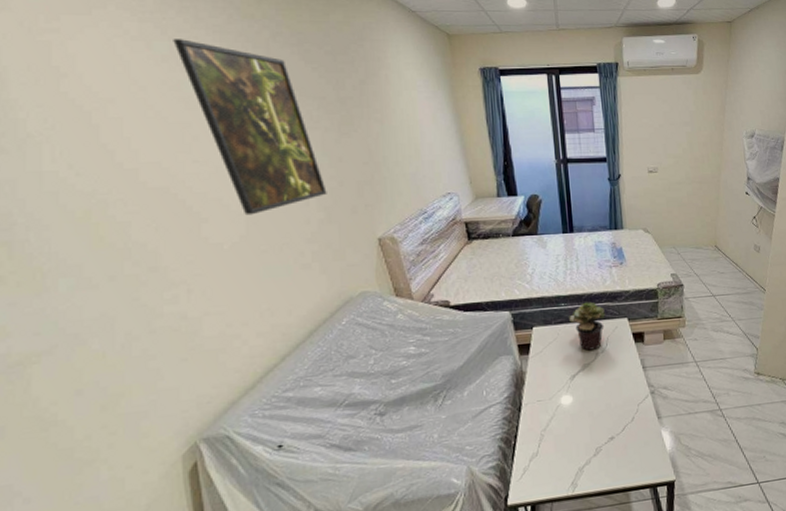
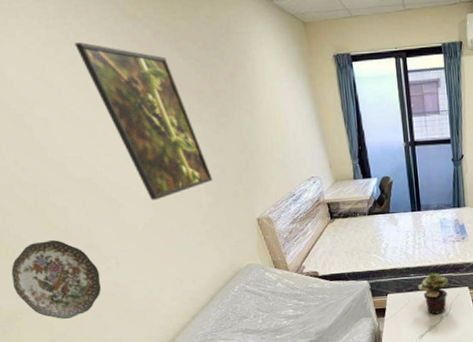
decorative plate: none [34,261,162,364] -> present [11,240,102,320]

